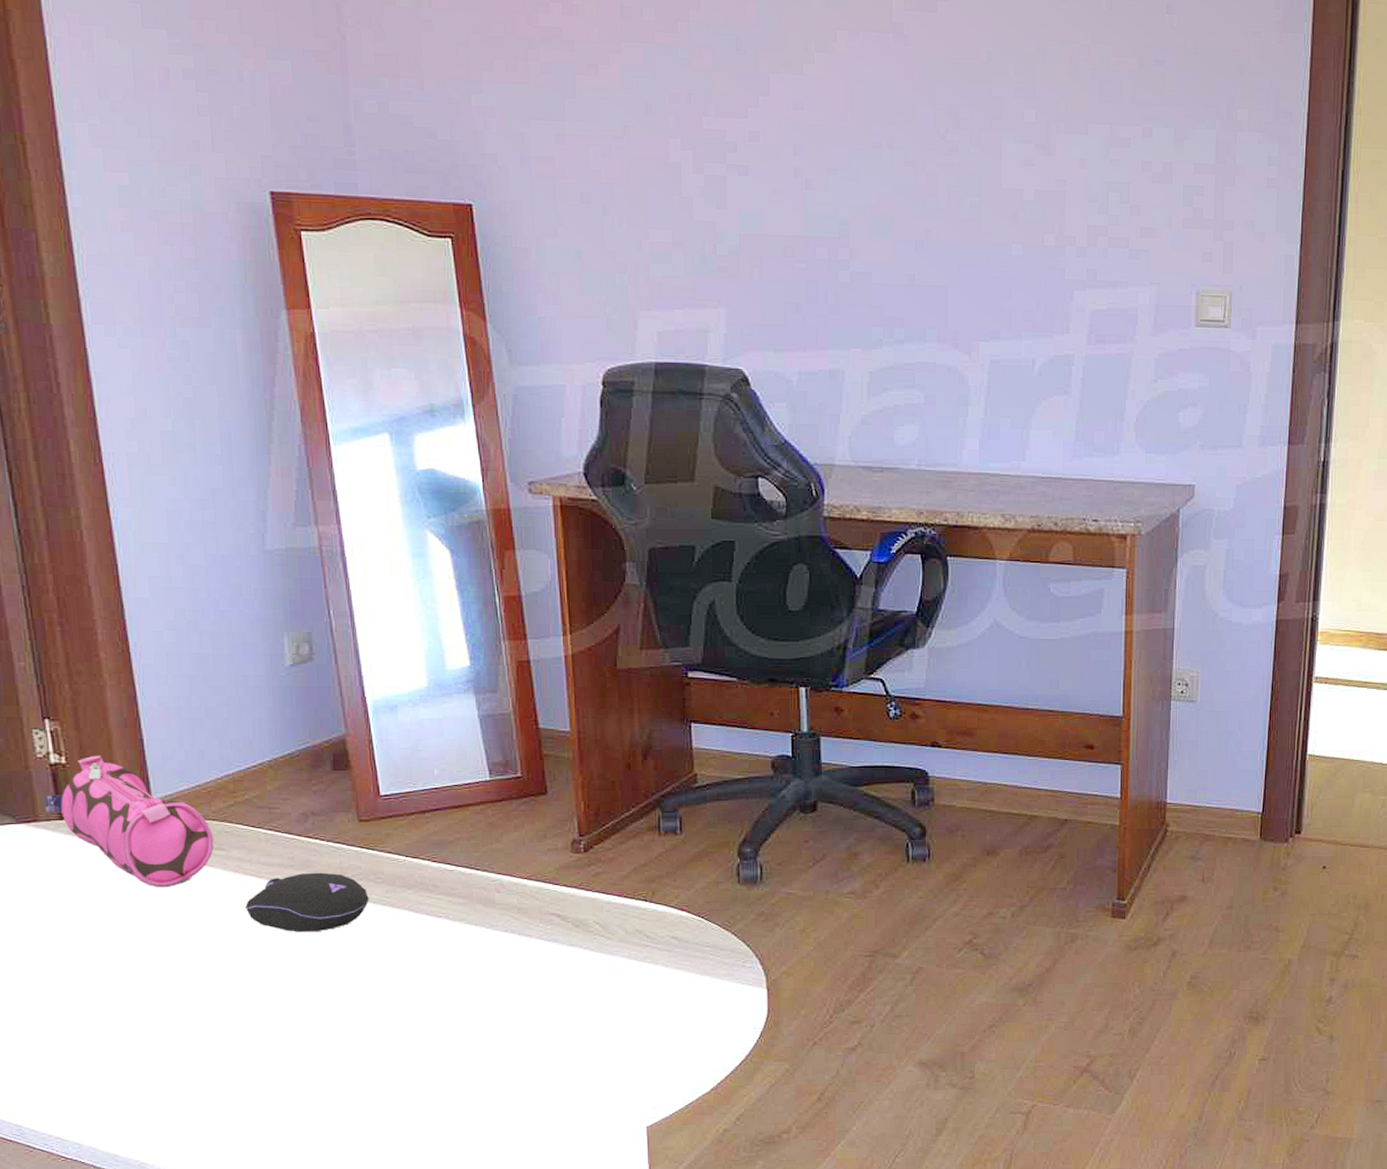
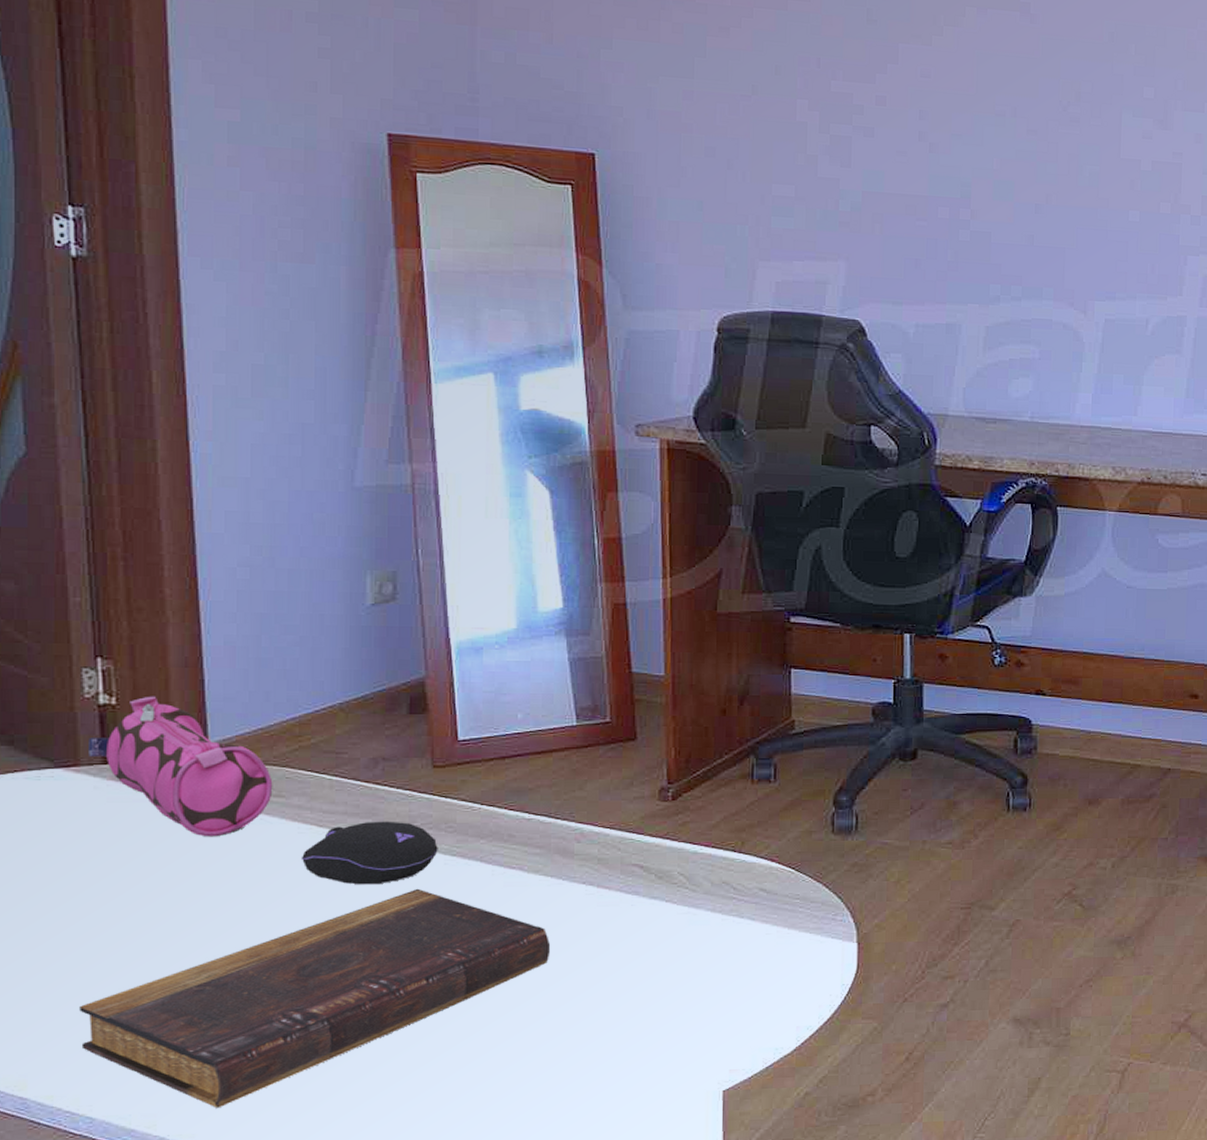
book: none [59,936,479,1137] -> present [80,888,551,1108]

